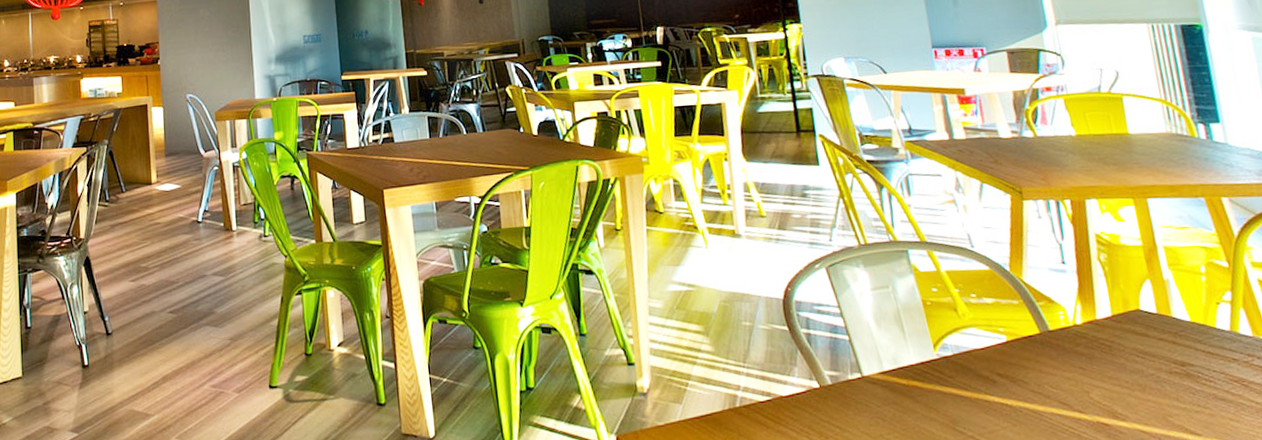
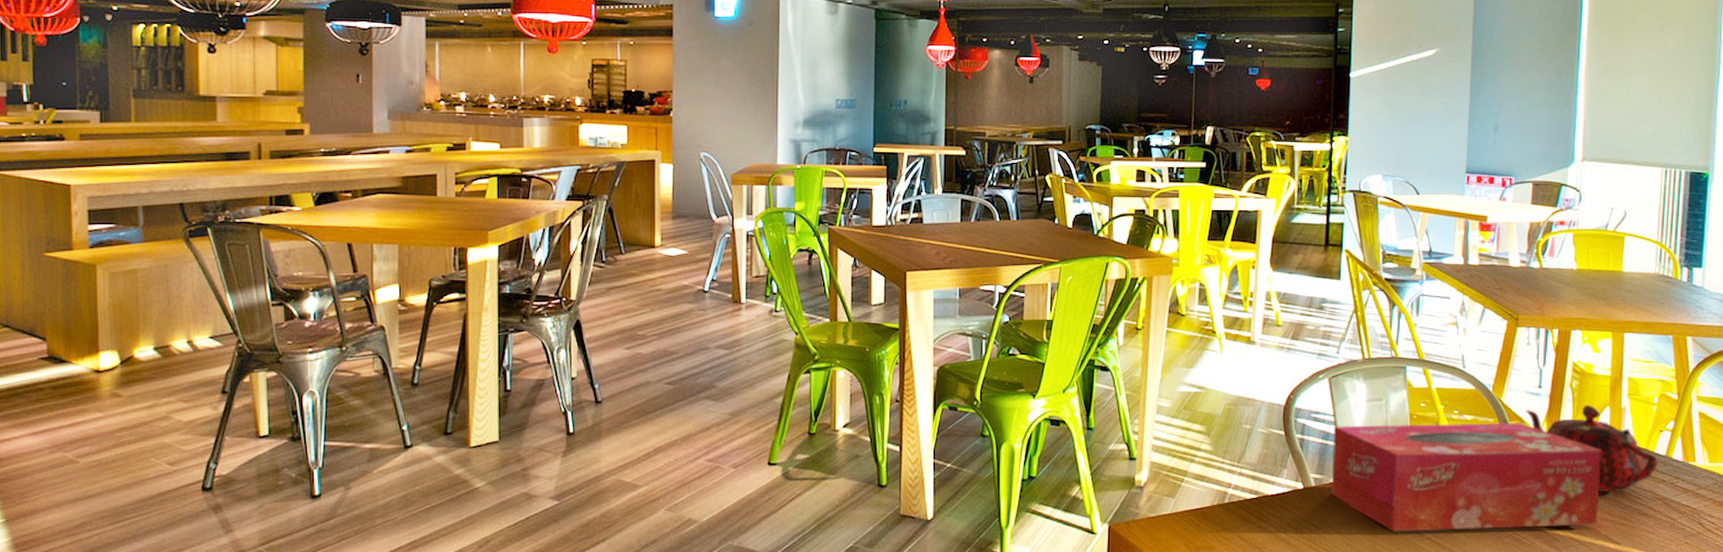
tissue box: none [840,303,1167,431] -> present [1331,423,1602,532]
teapot: none [1052,278,1224,376] -> present [1525,404,1658,492]

